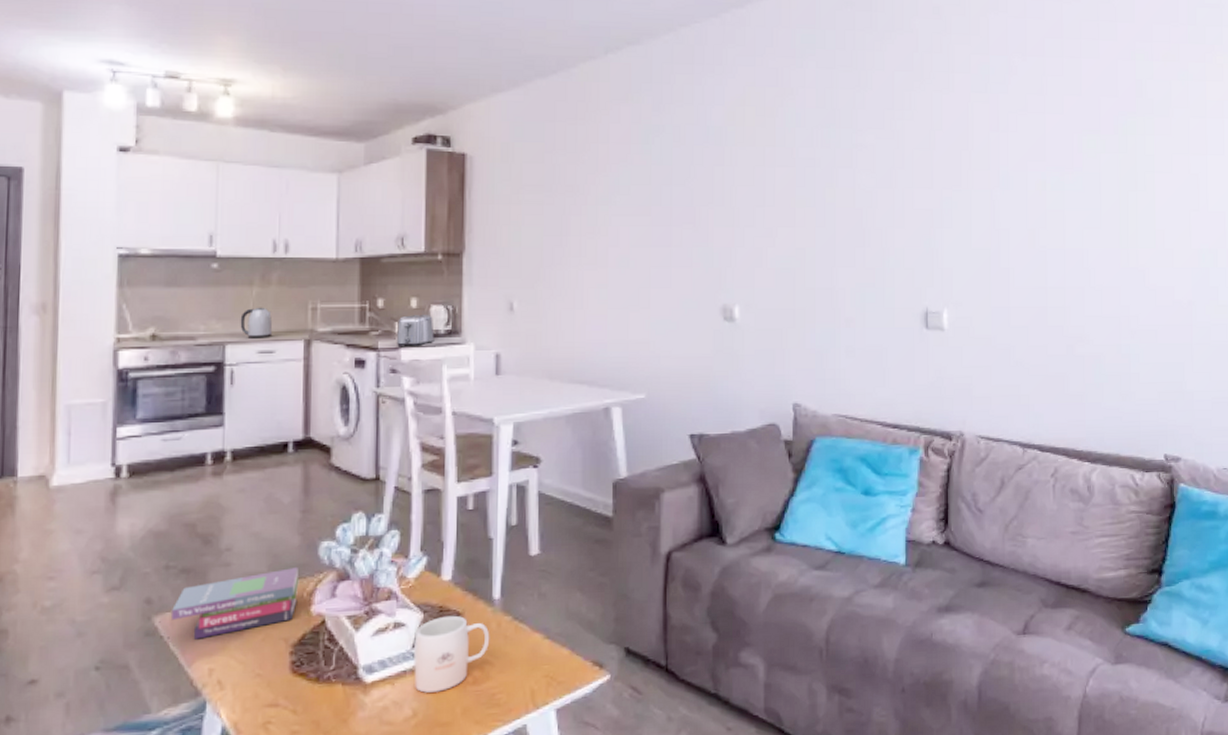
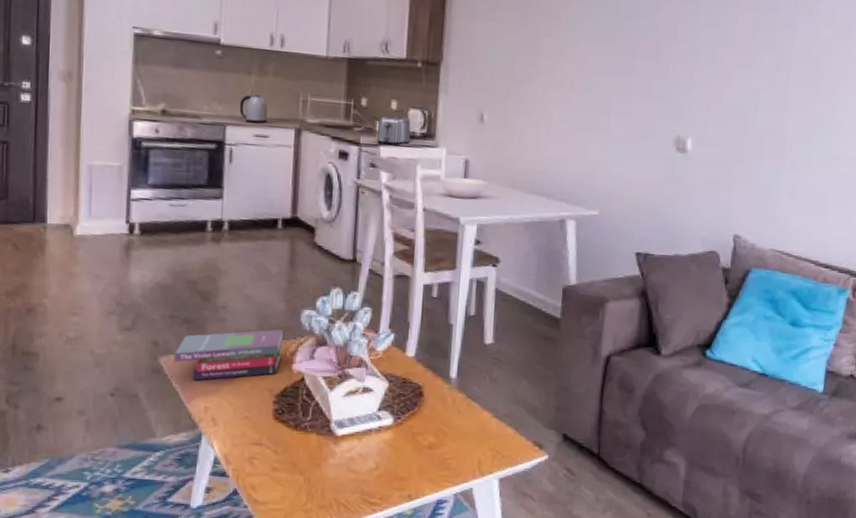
mug: present [414,615,490,693] -> none [378,387,446,451]
bowl: none [470,373,522,397] -> present [441,176,488,199]

